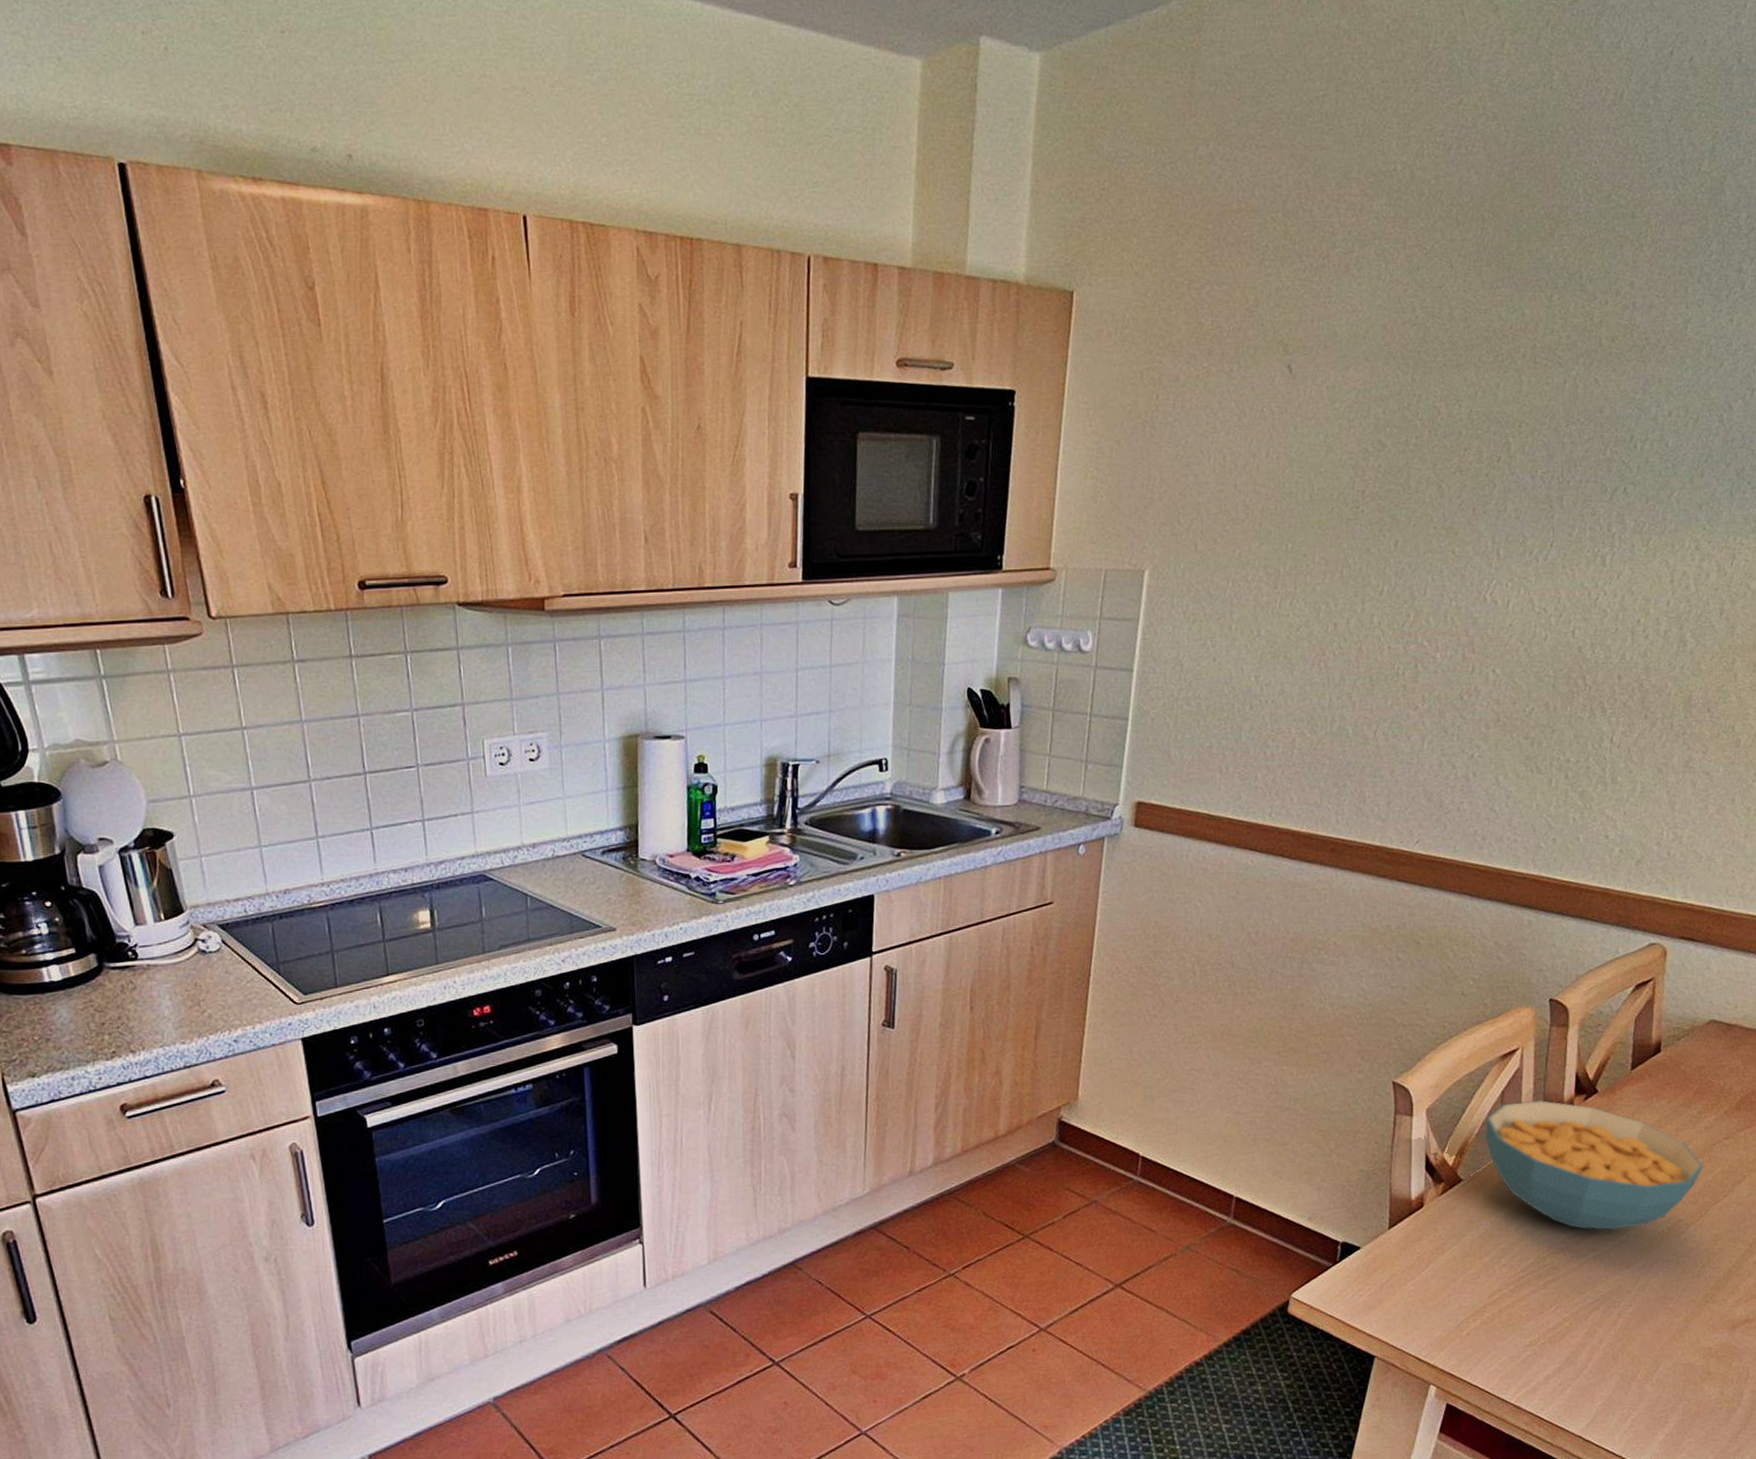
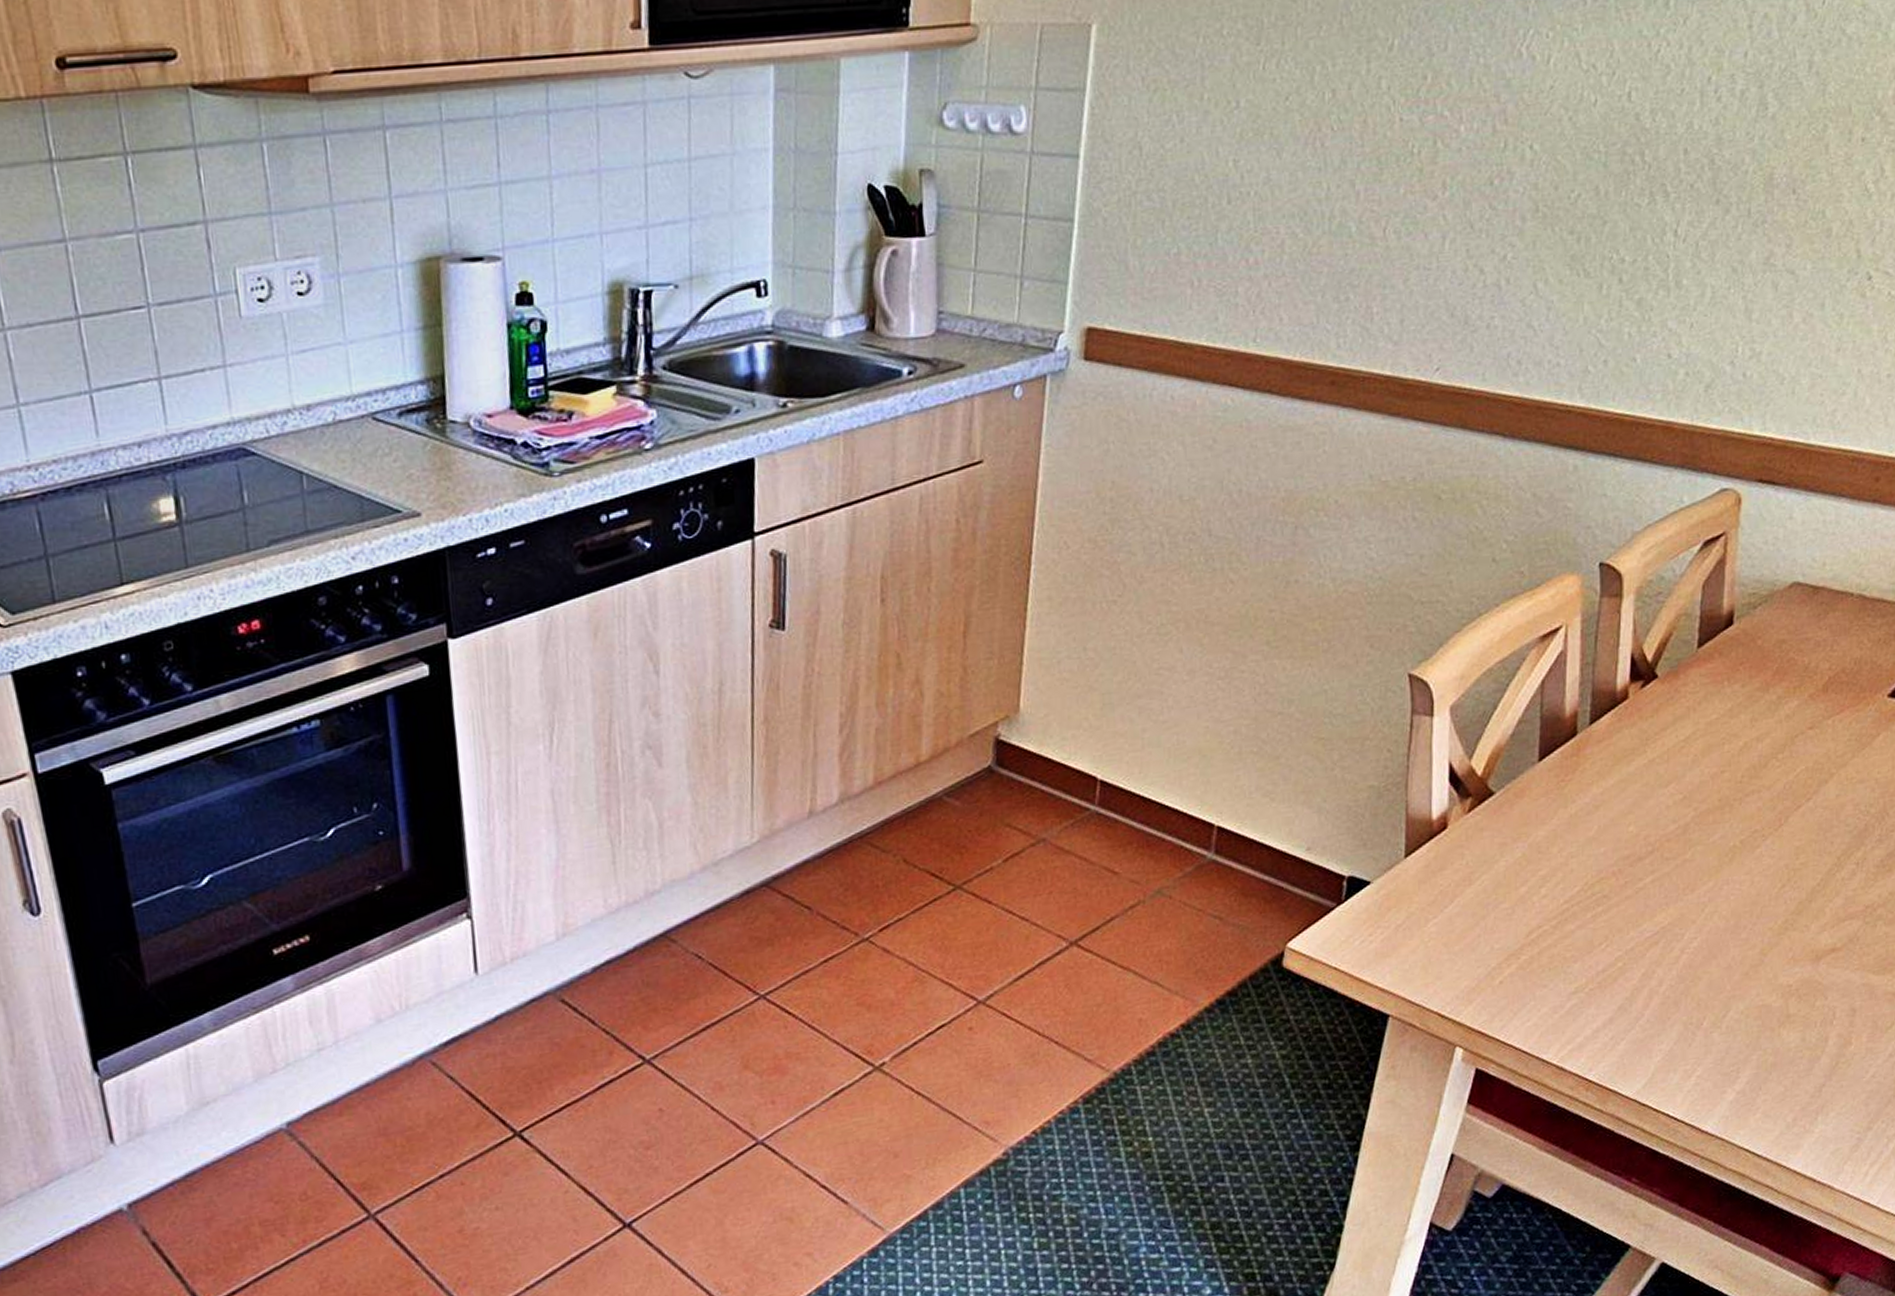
cereal bowl: present [1484,1100,1704,1231] -> none [1520,690,1784,848]

